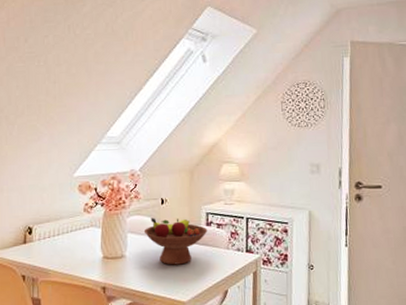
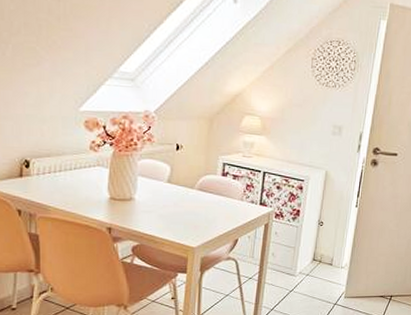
fruit bowl: present [143,217,208,265] -> none [155,163,223,212]

